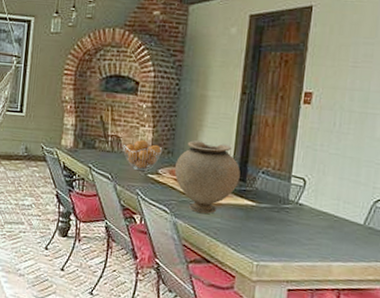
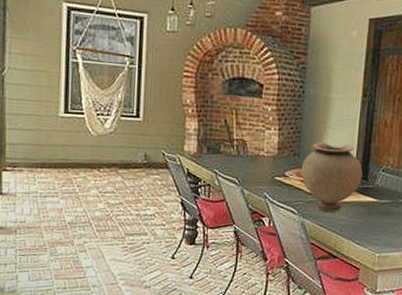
fruit basket: present [122,139,163,171] -> none [249,142,289,174]

